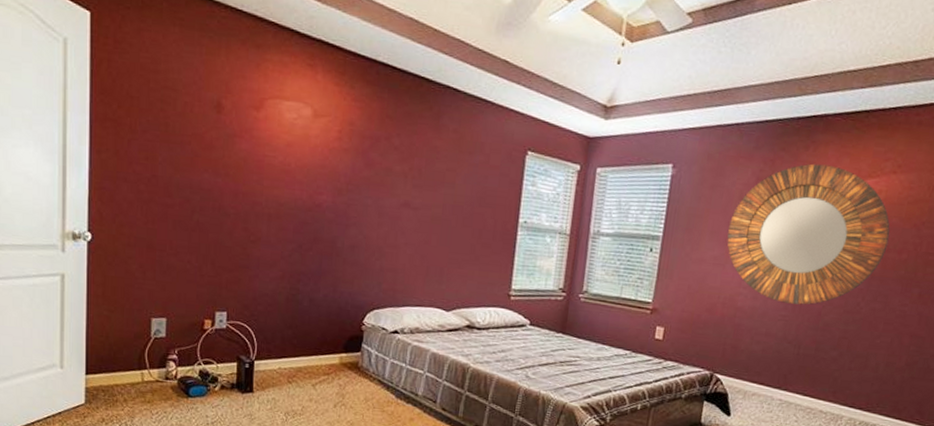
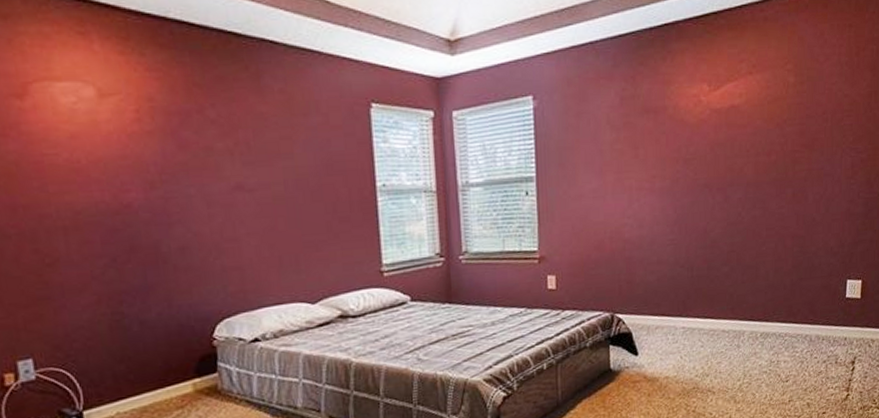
home mirror: present [727,163,890,305] -> none [602,74,757,227]

